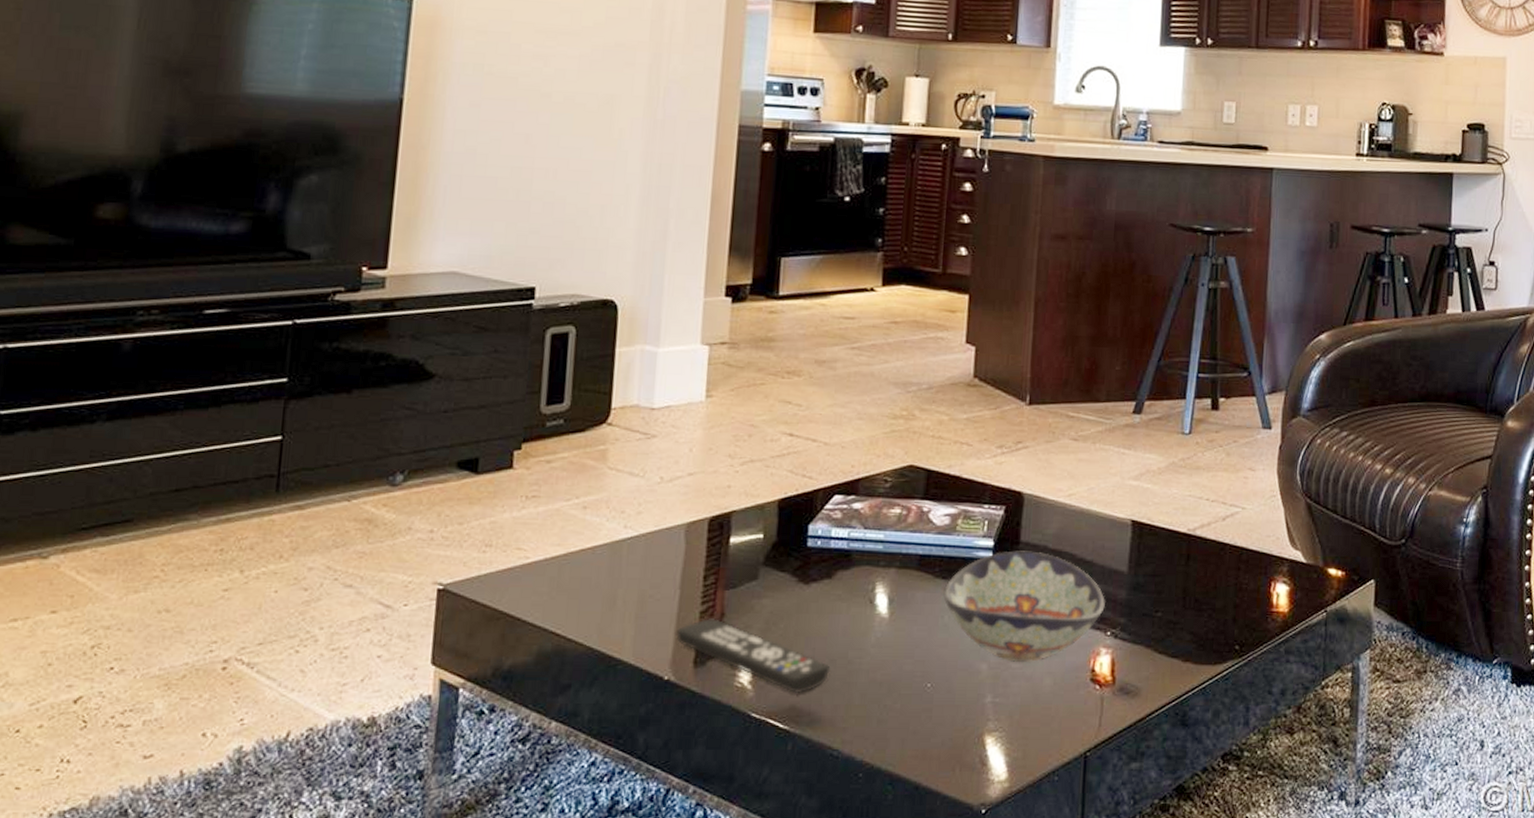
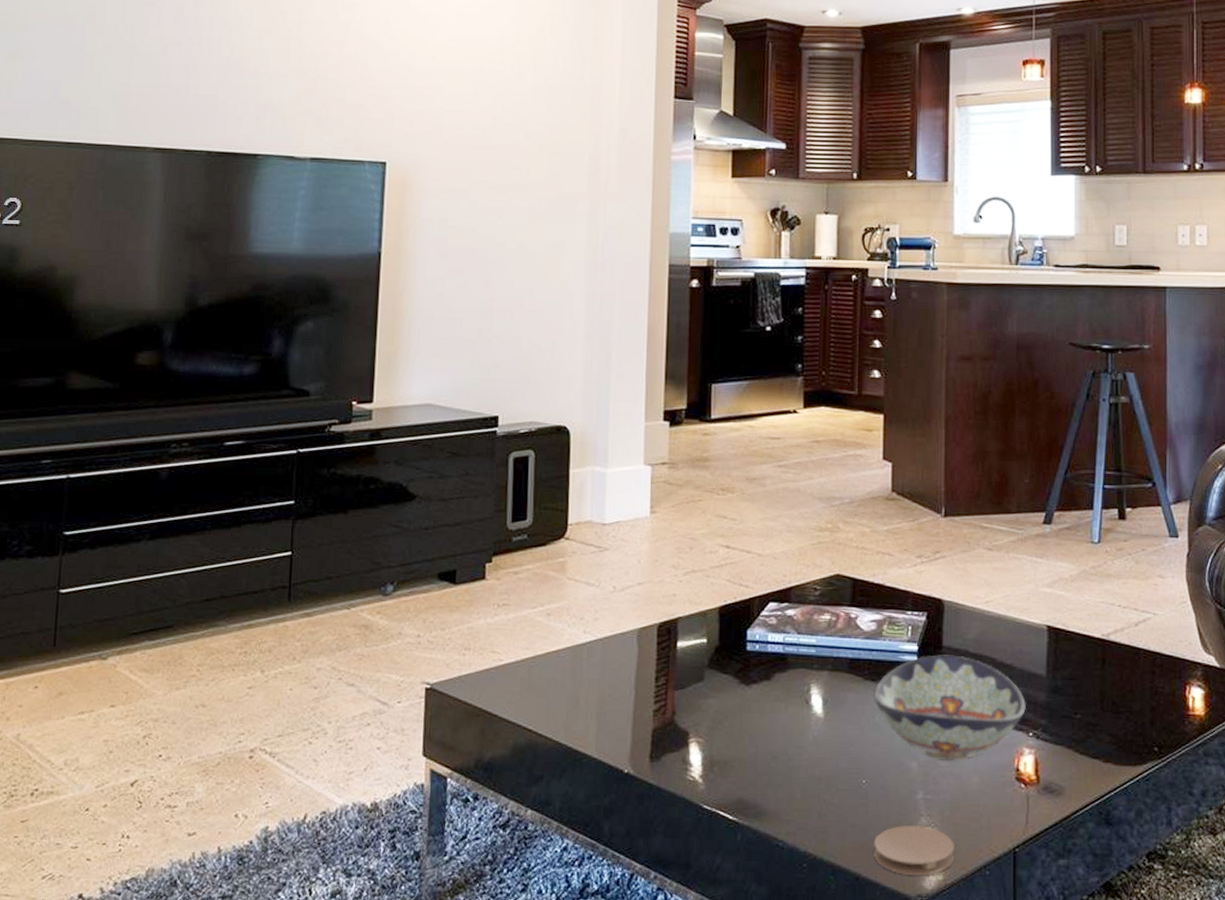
remote control: present [676,618,831,693] -> none [633,717,773,787]
coaster: none [936,731,1022,784] -> present [874,826,954,877]

